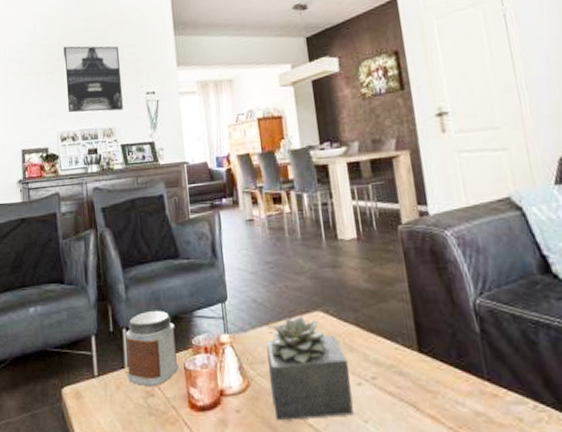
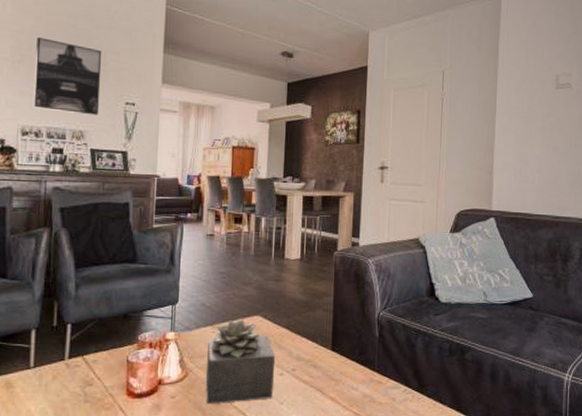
jar: present [125,310,179,386] -> none [66,308,123,376]

